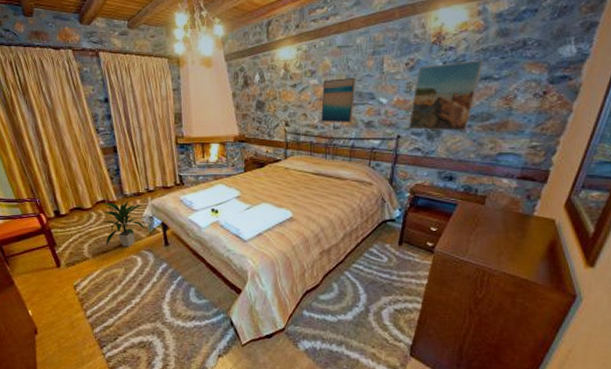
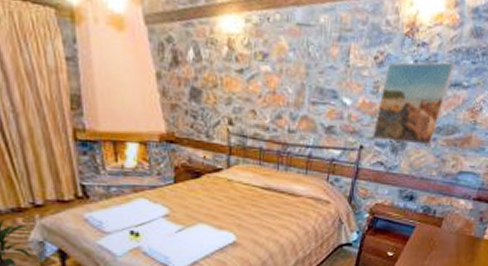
wall art: present [321,77,356,123] -> none [273,67,317,127]

